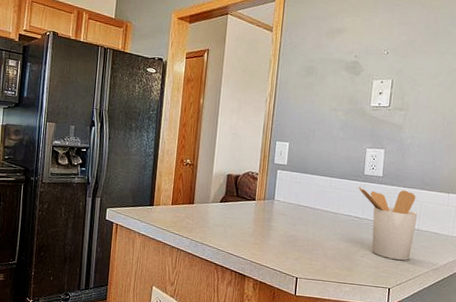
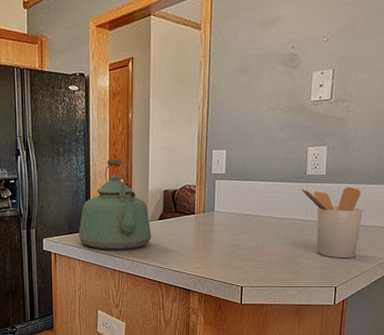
kettle: none [141,139,213,229] -> present [78,159,152,251]

